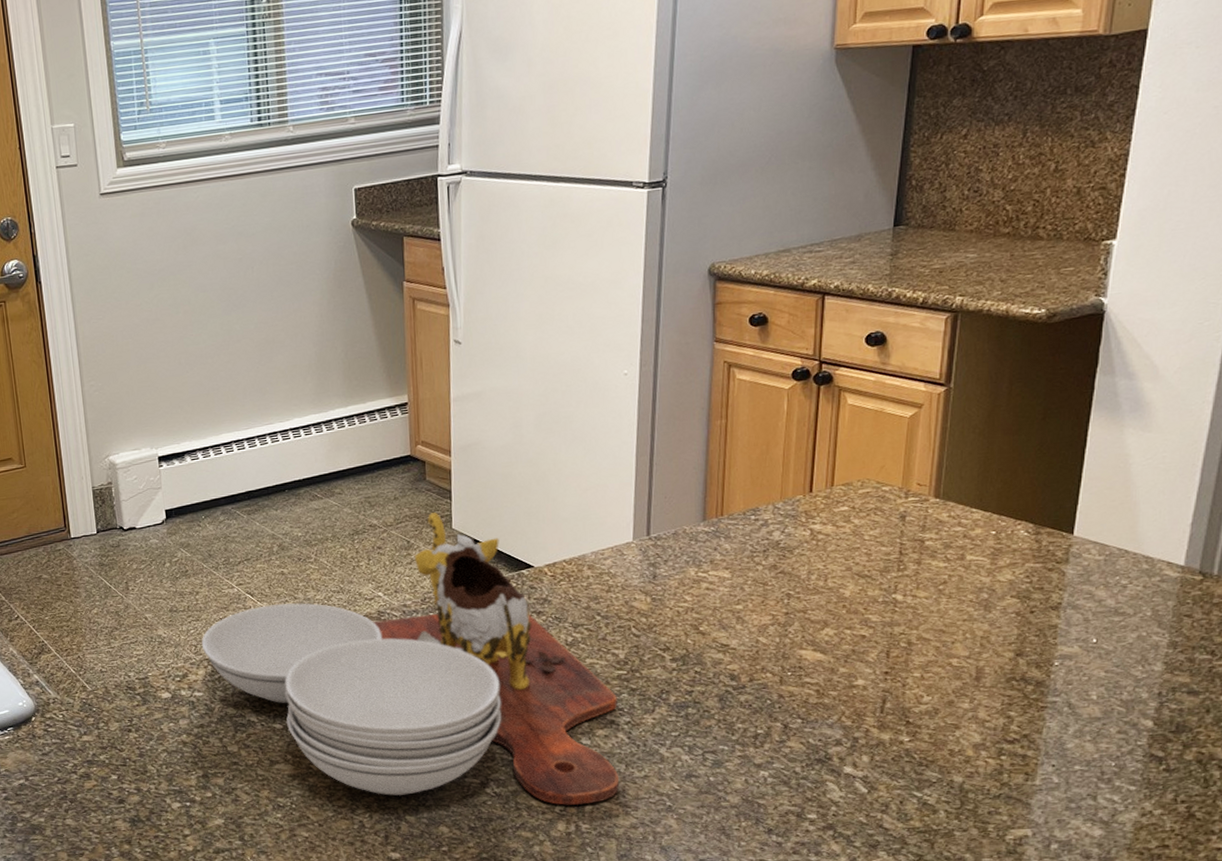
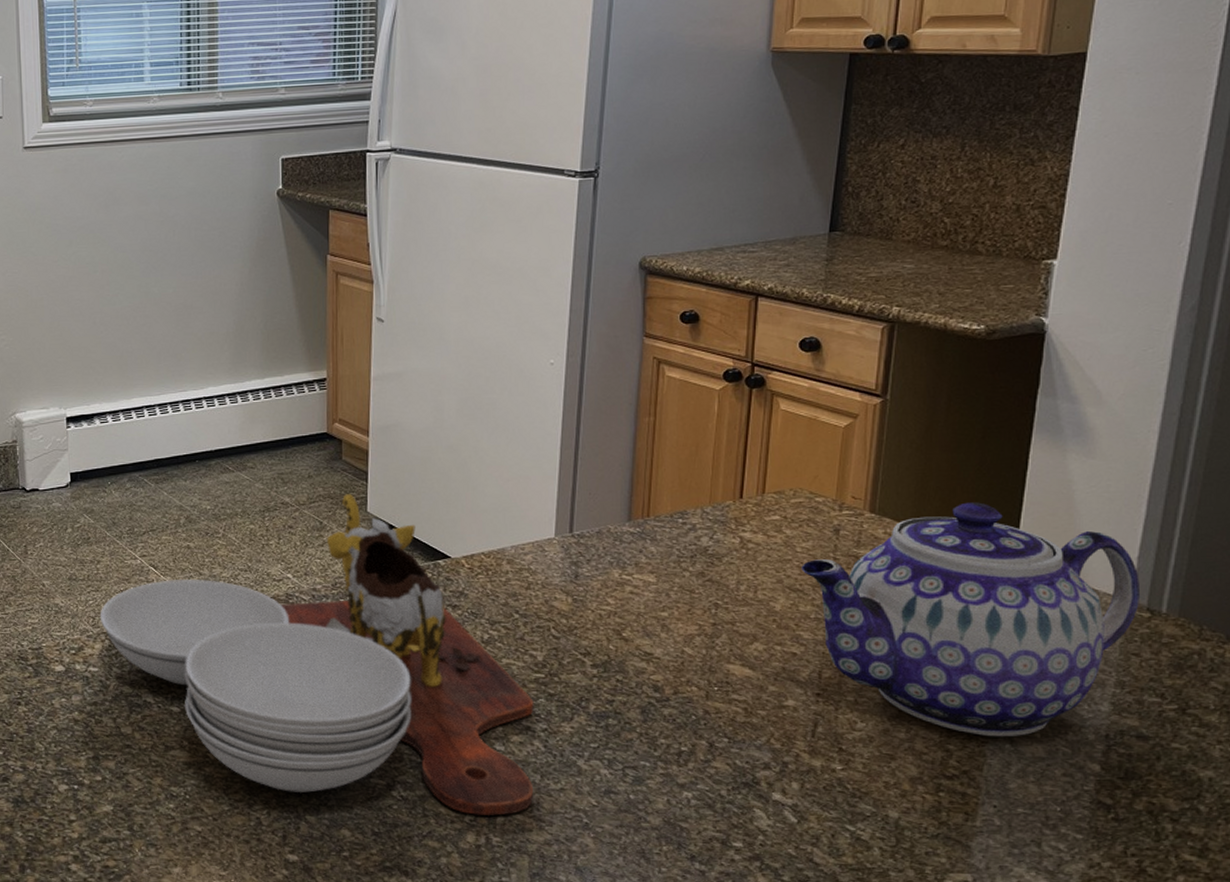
teapot: none [869,481,1194,702] -> present [801,502,1141,737]

